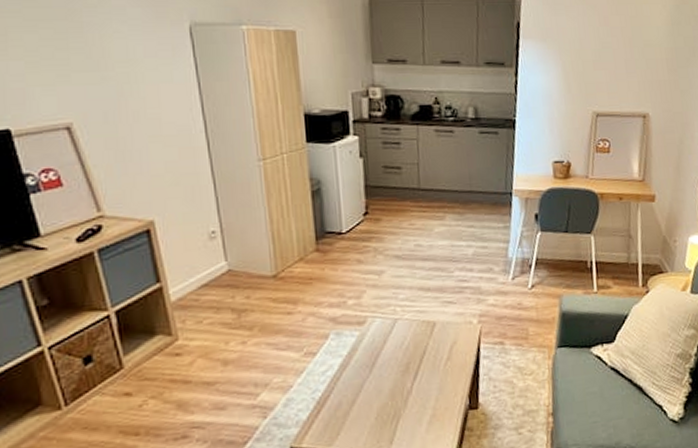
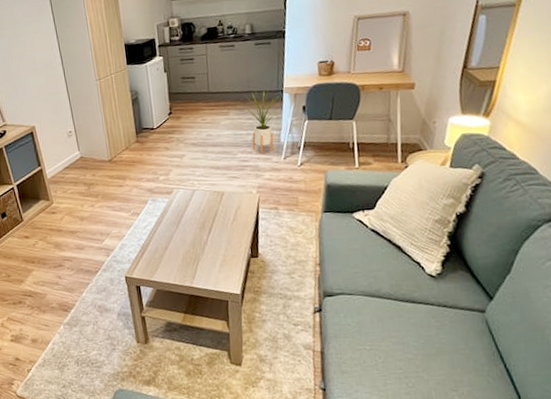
house plant: none [466,189,507,272] -> present [245,88,279,153]

